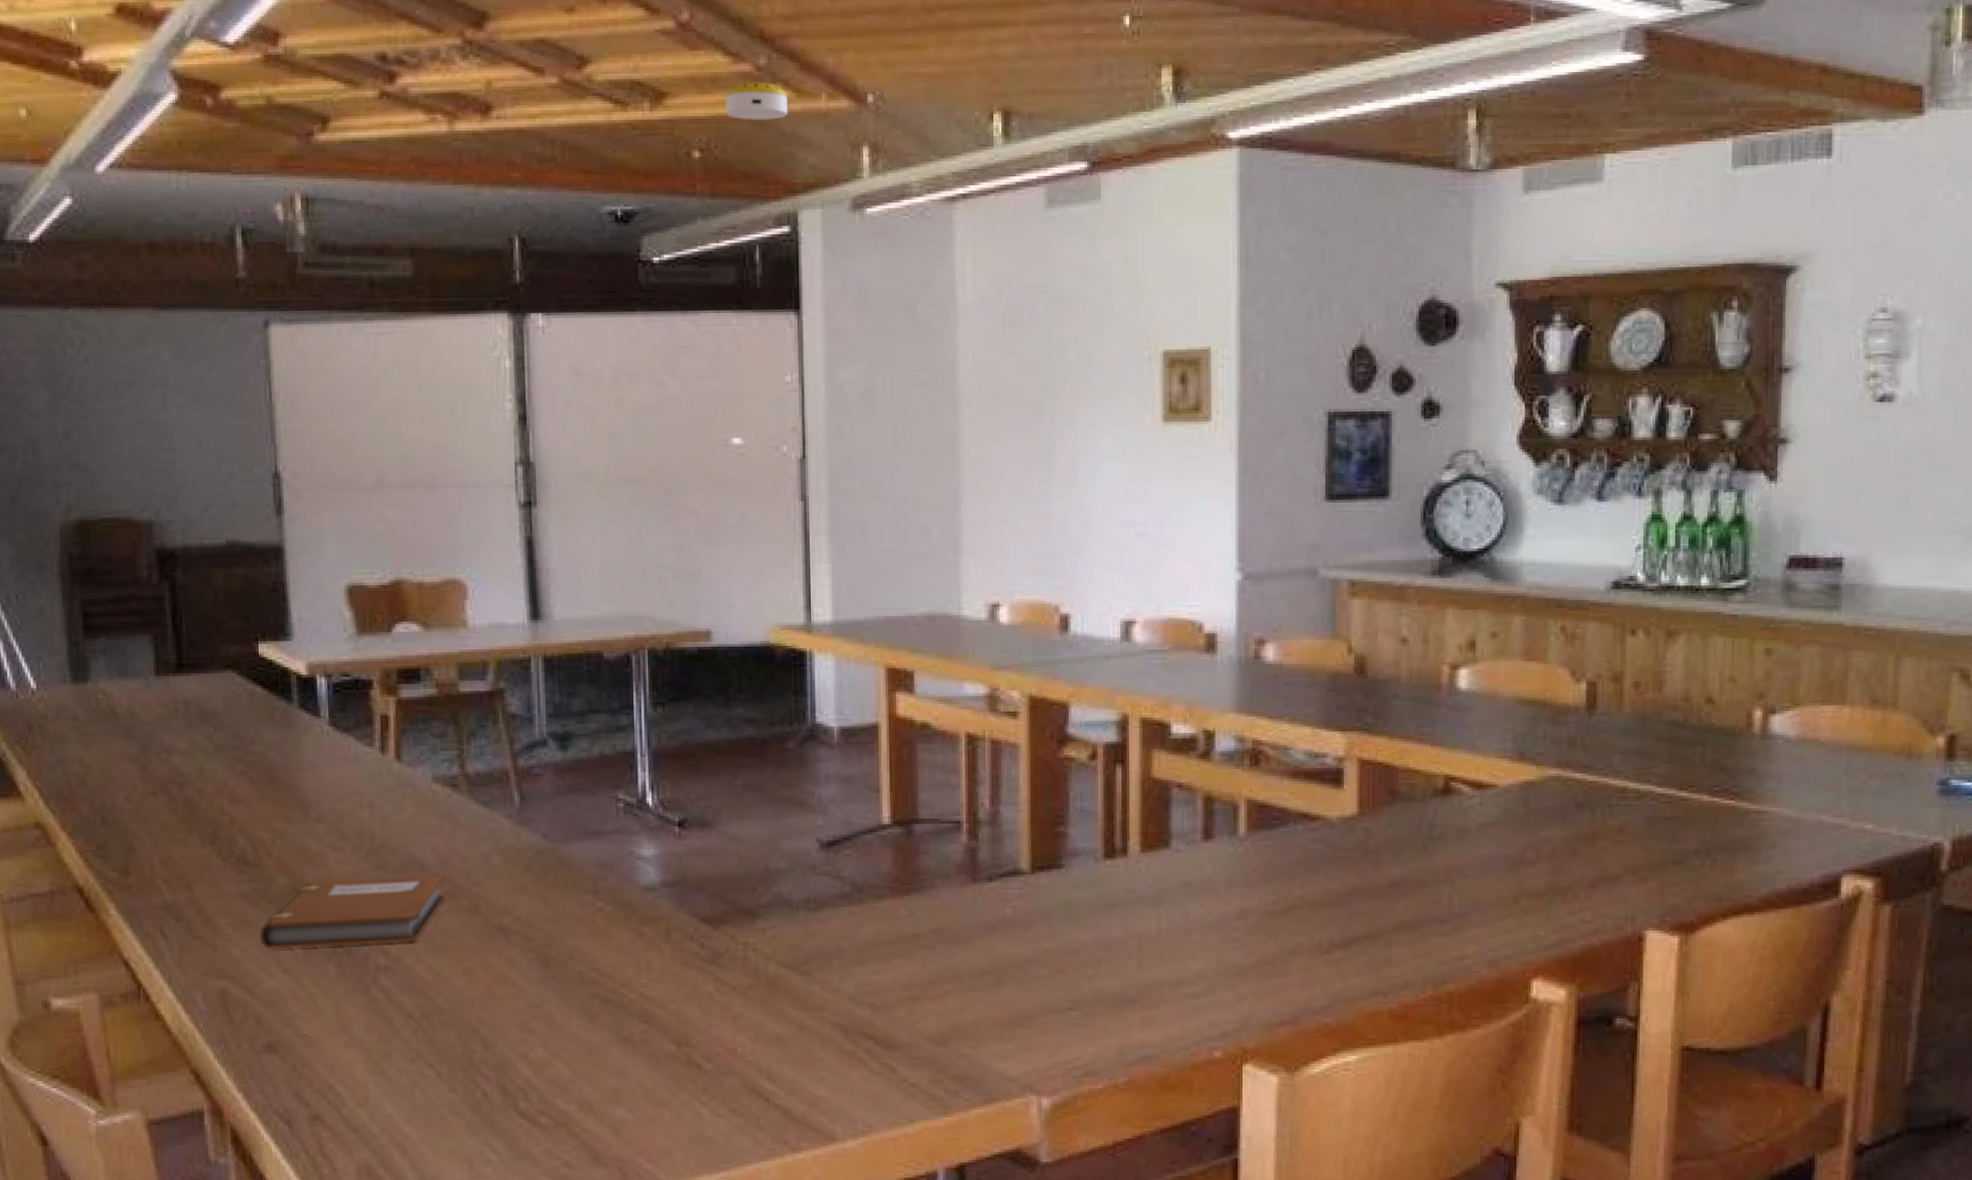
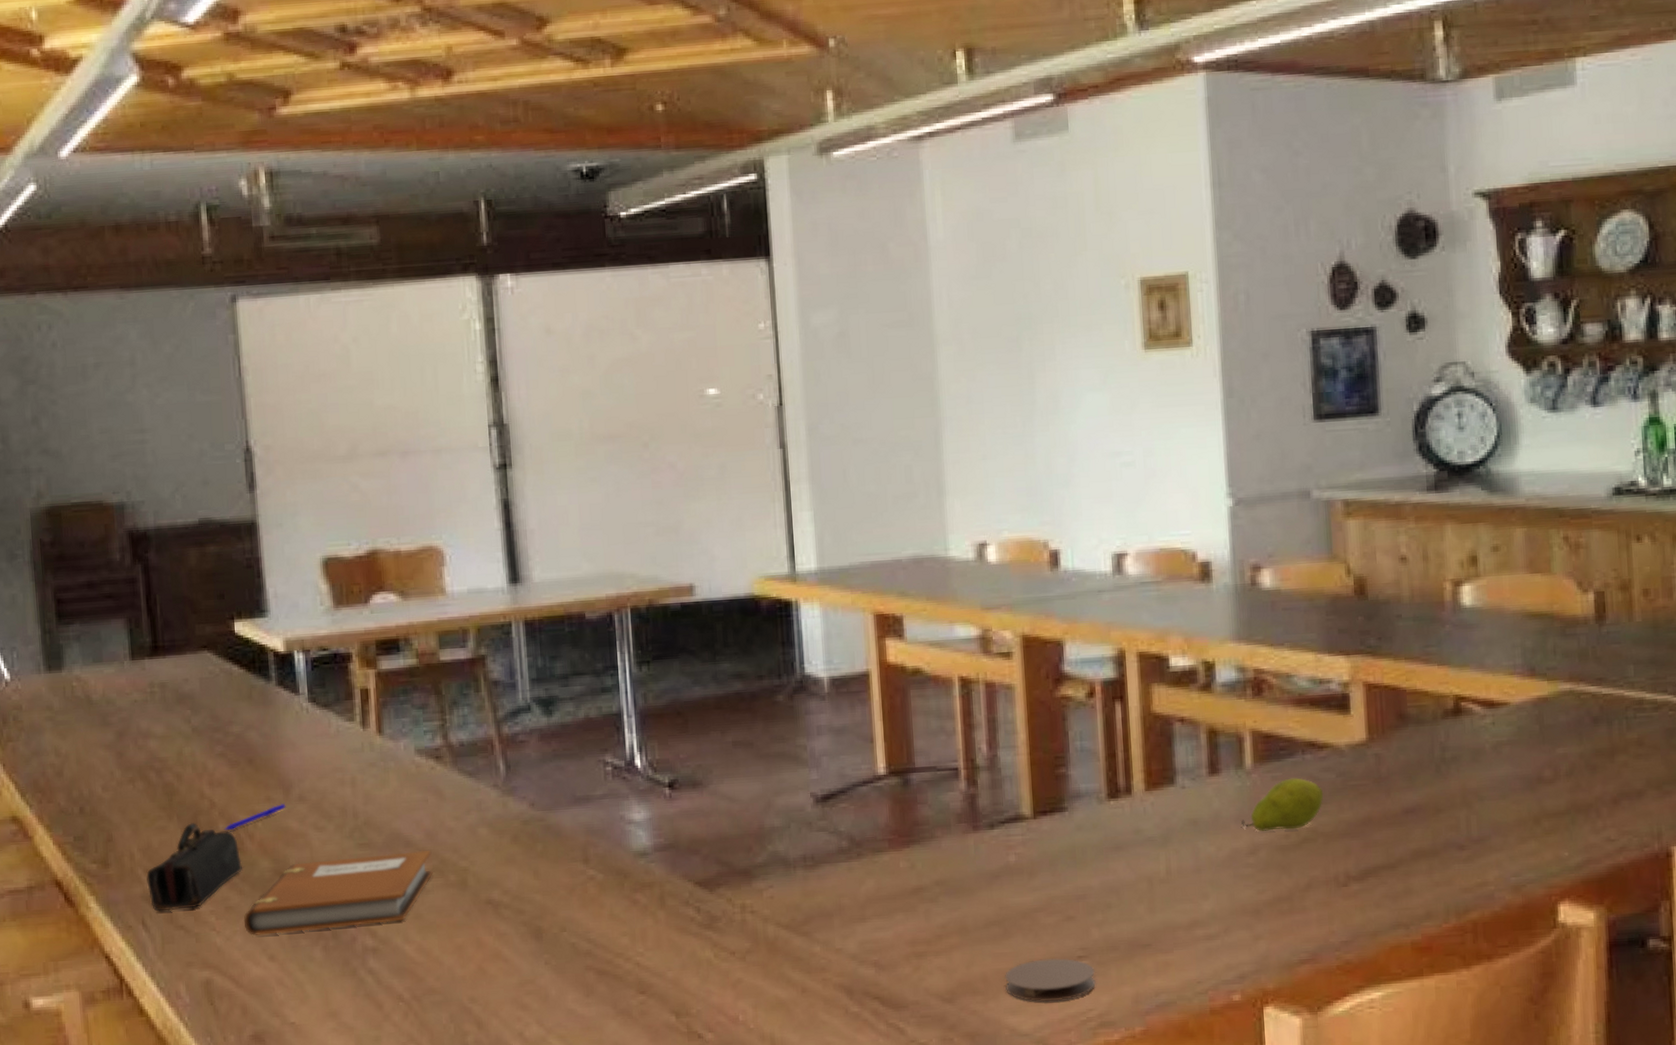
pencil case: none [166,837,260,921] -> present [146,823,242,912]
pen: none [243,823,304,846] -> present [224,804,286,830]
smoke detector: present [725,82,788,120] -> none [686,32,750,71]
coaster: none [996,1008,1083,1050] -> present [1005,958,1096,1002]
fruit: none [1232,847,1313,897] -> present [1241,777,1324,831]

